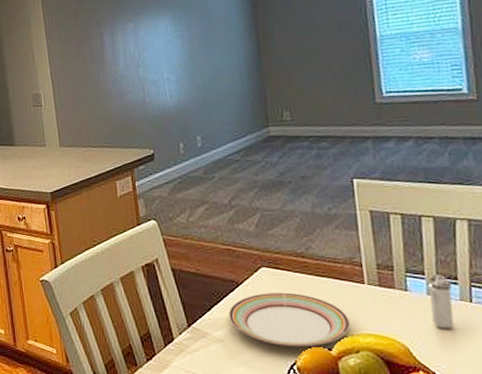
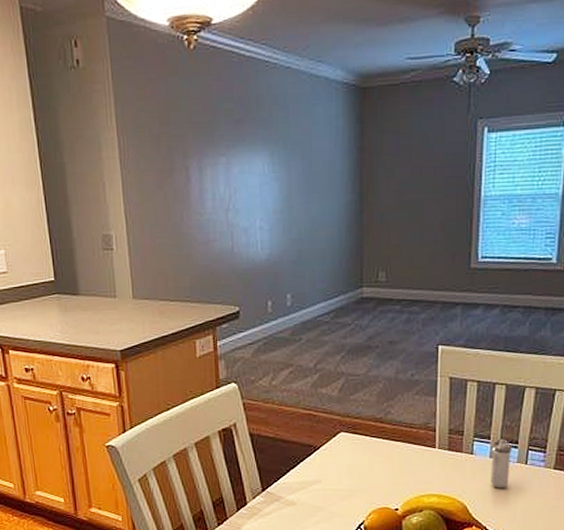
plate: present [228,292,351,346] -> none [304,456,418,507]

